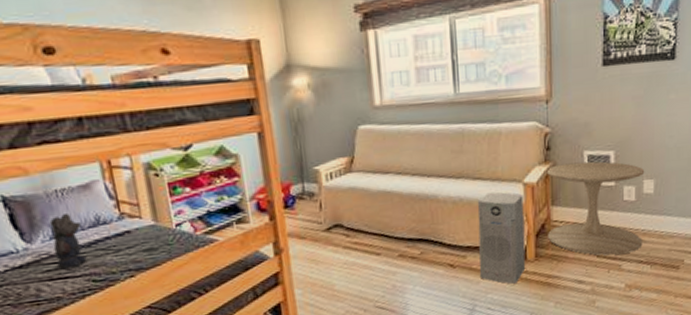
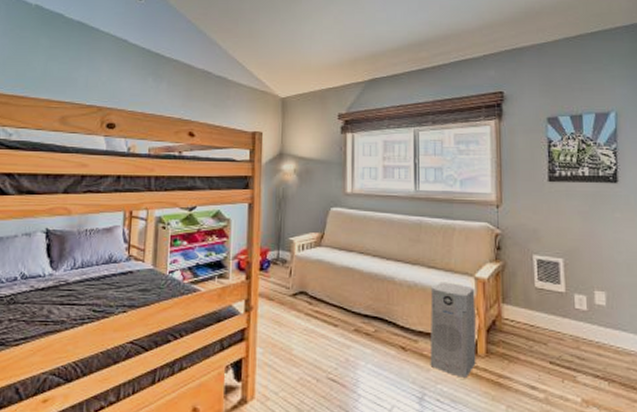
bear: present [49,212,88,270] -> none [70,249,97,297]
side table: present [546,161,645,256] -> none [497,264,598,364]

